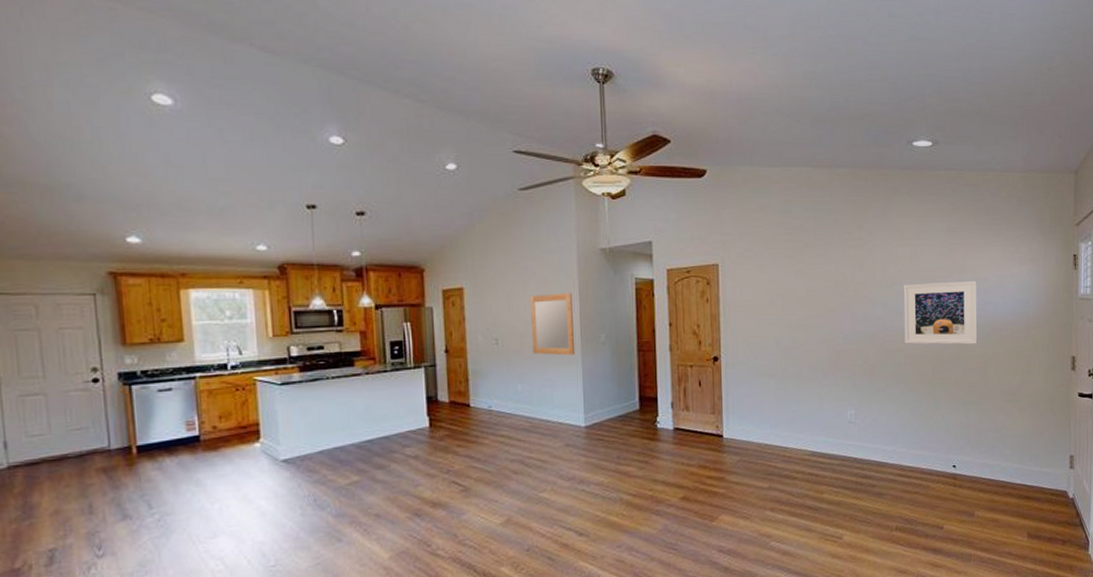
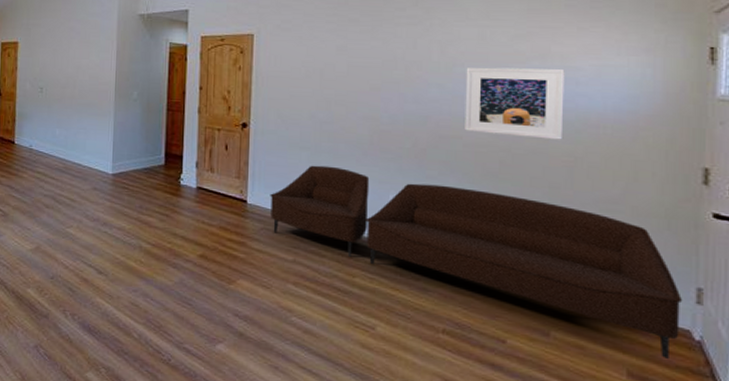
home mirror: present [529,292,576,356] -> none [71,51,110,108]
sofa: none [744,390,1062,518] -> present [270,165,683,360]

